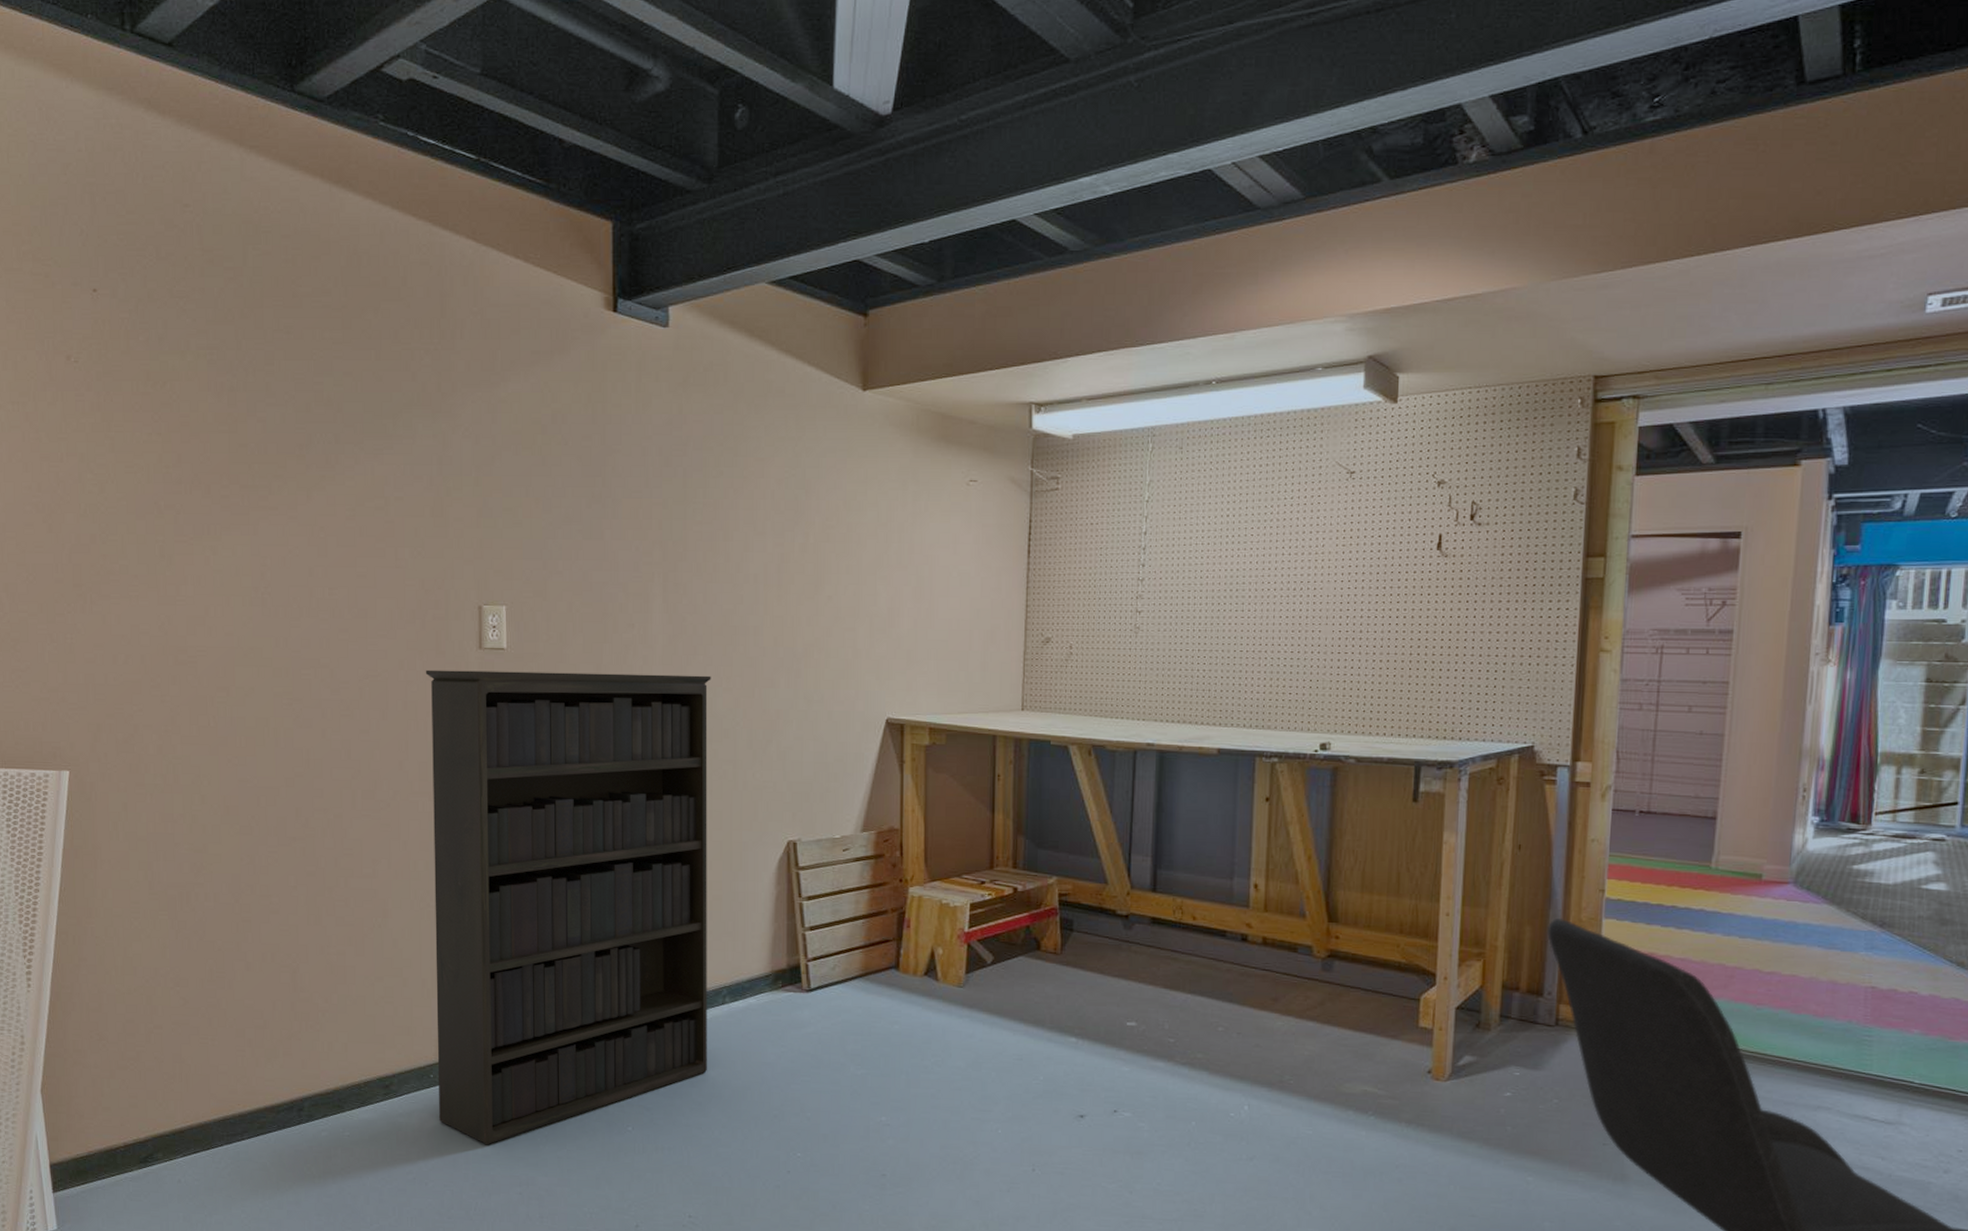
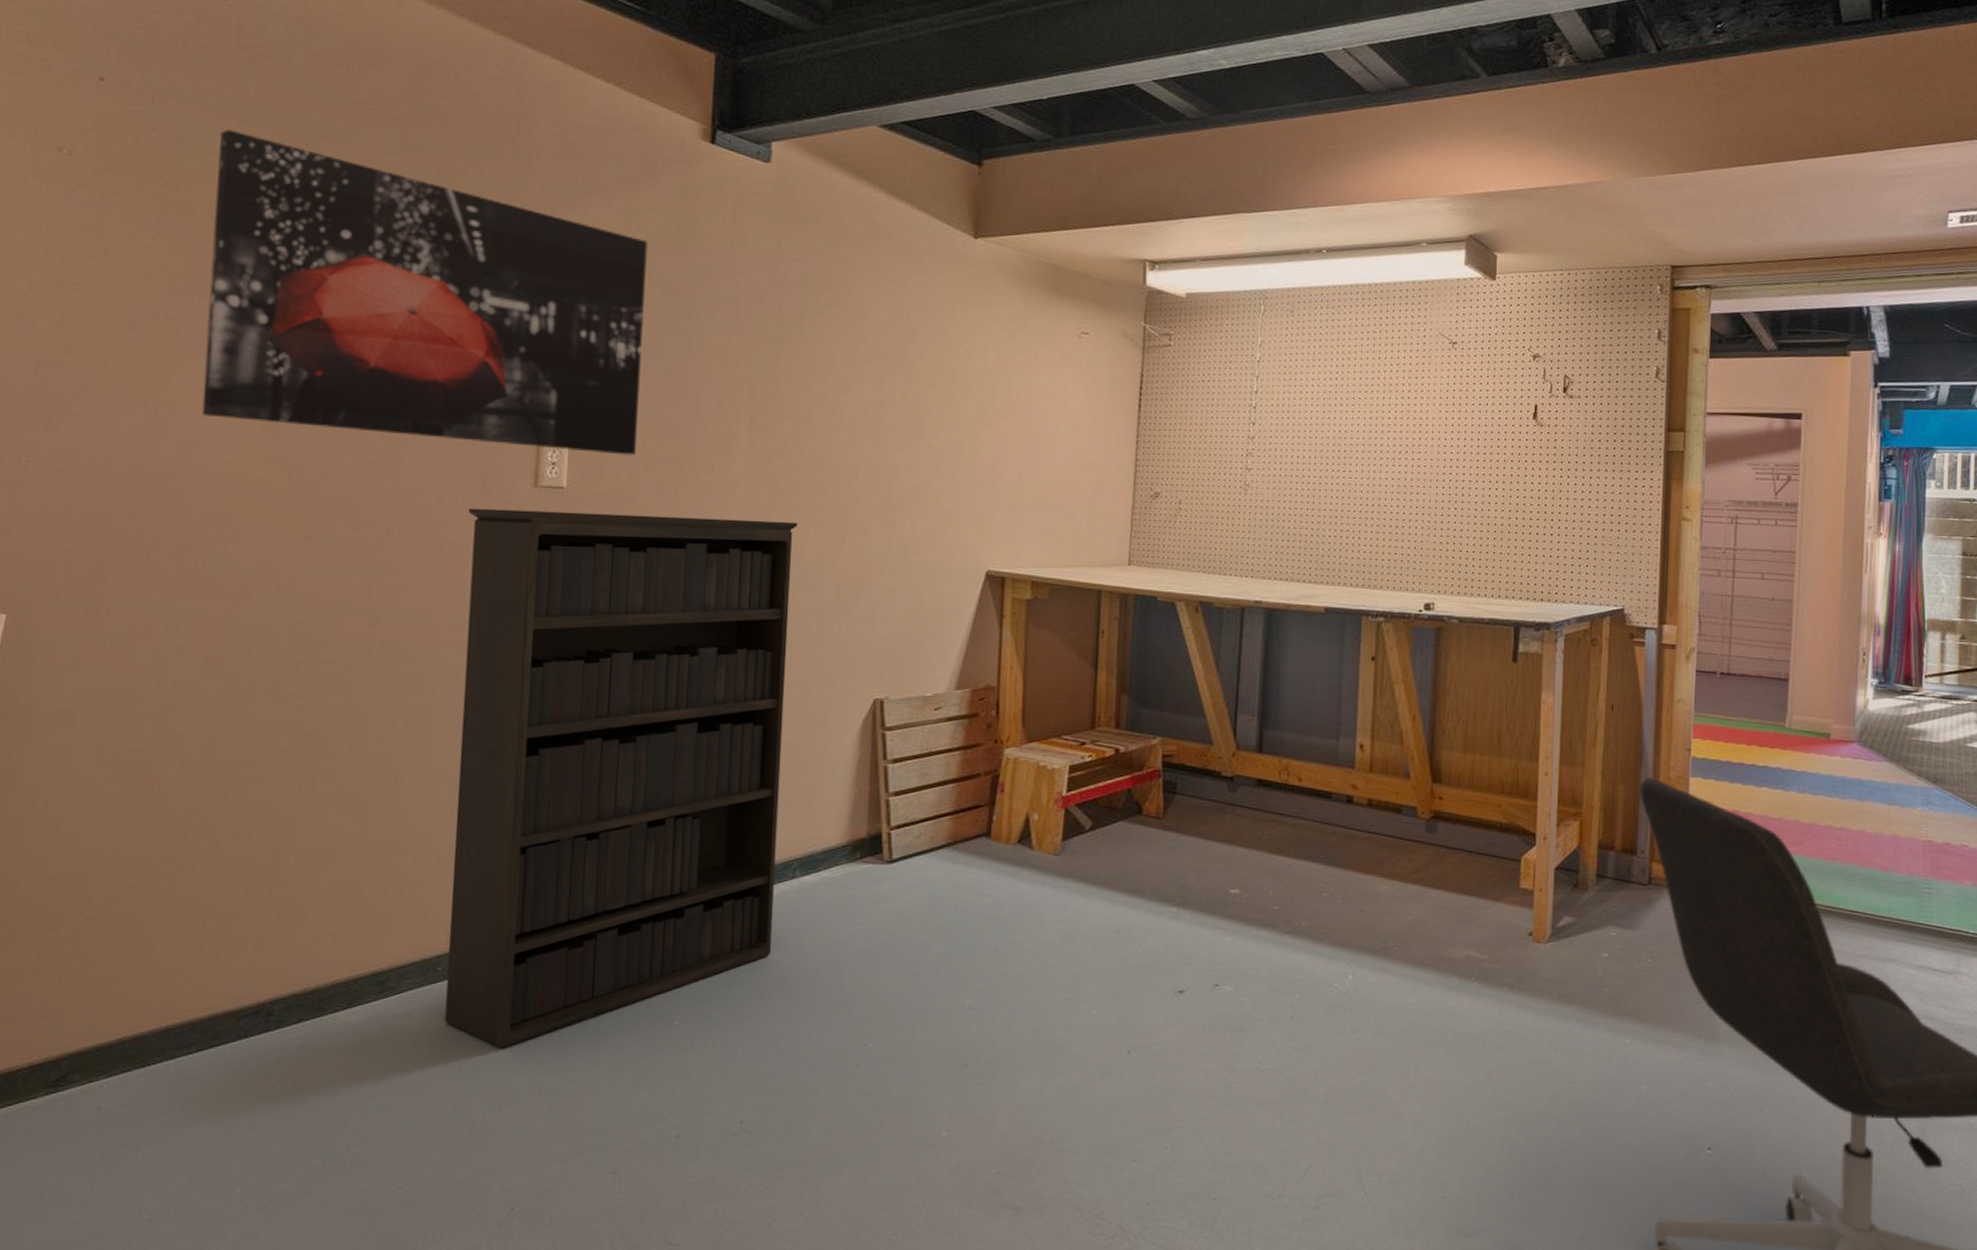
wall art: none [193,330,564,617] -> present [201,129,648,456]

